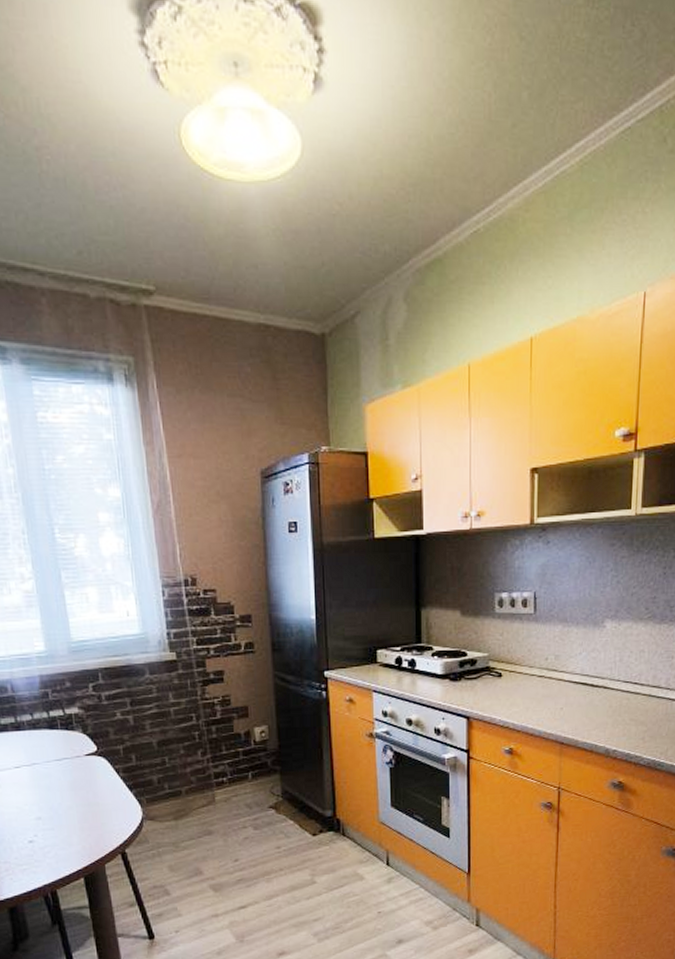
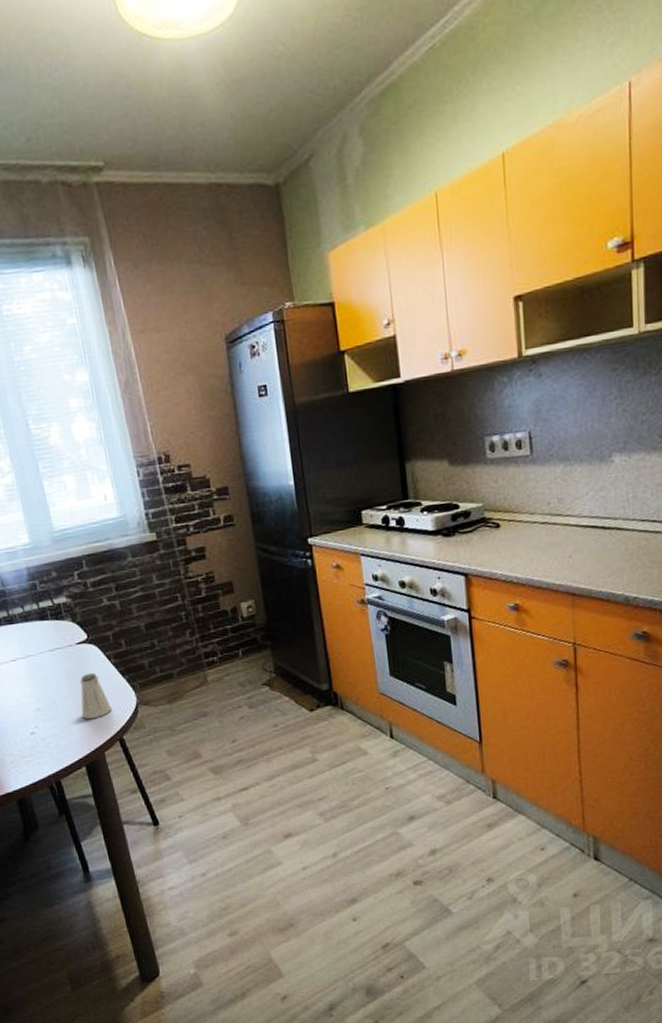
saltshaker: none [84,785,116,831] -> present [79,672,112,720]

